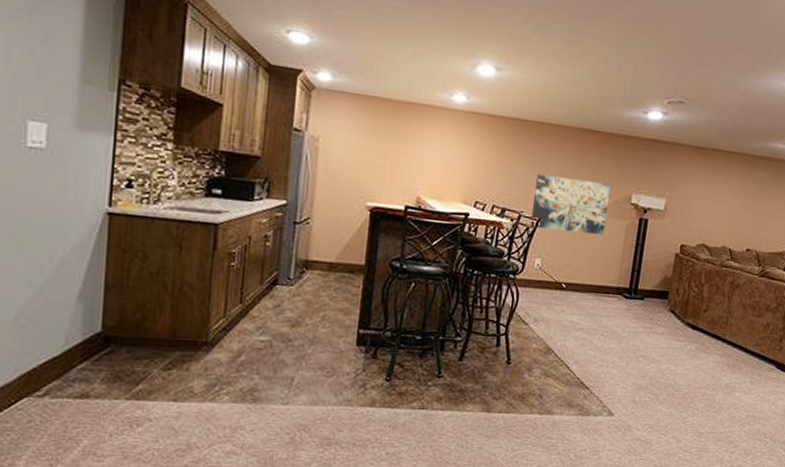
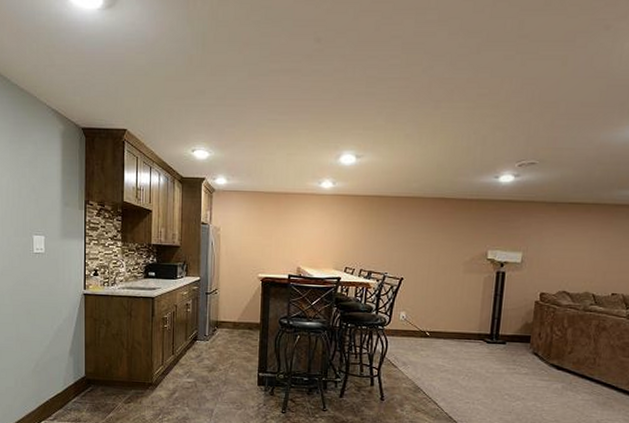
wall art: present [531,174,611,236] -> none [394,240,467,289]

